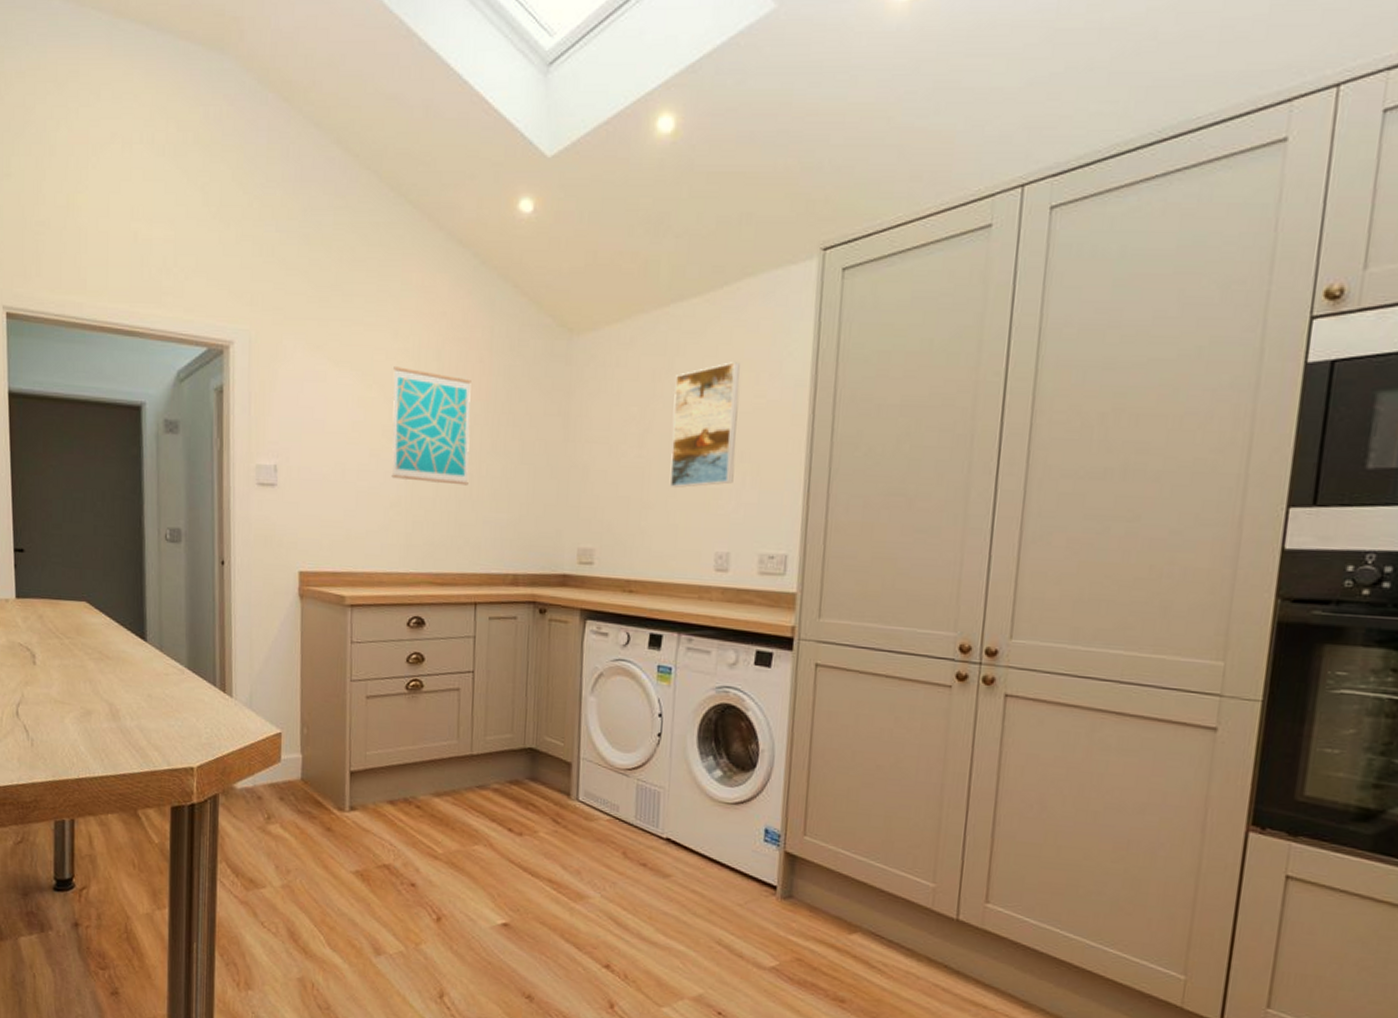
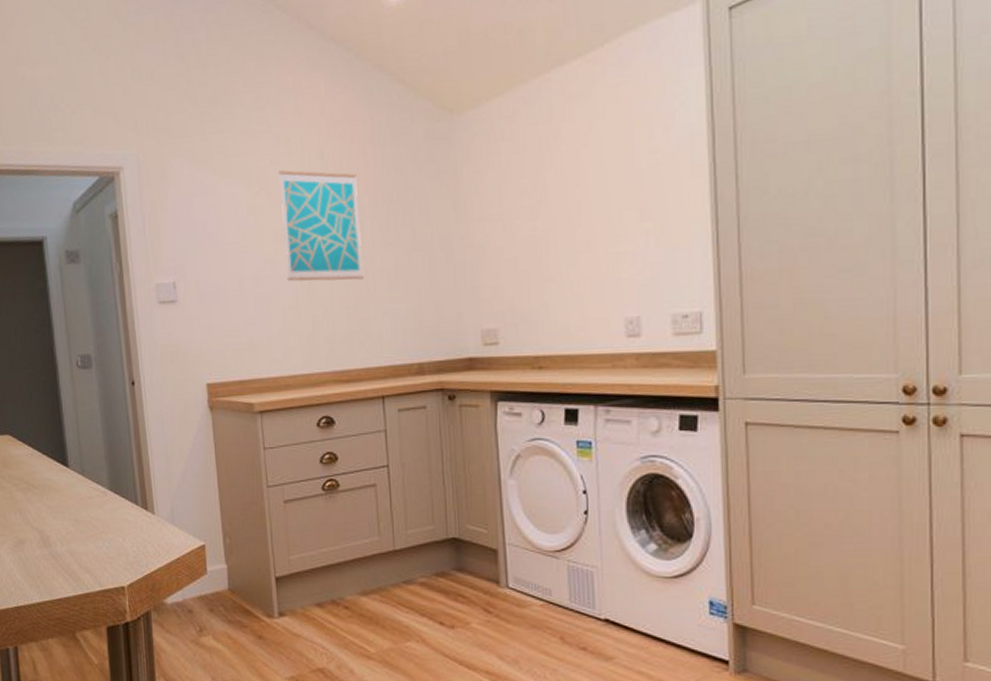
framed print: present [669,362,740,488] -> none [564,119,636,256]

